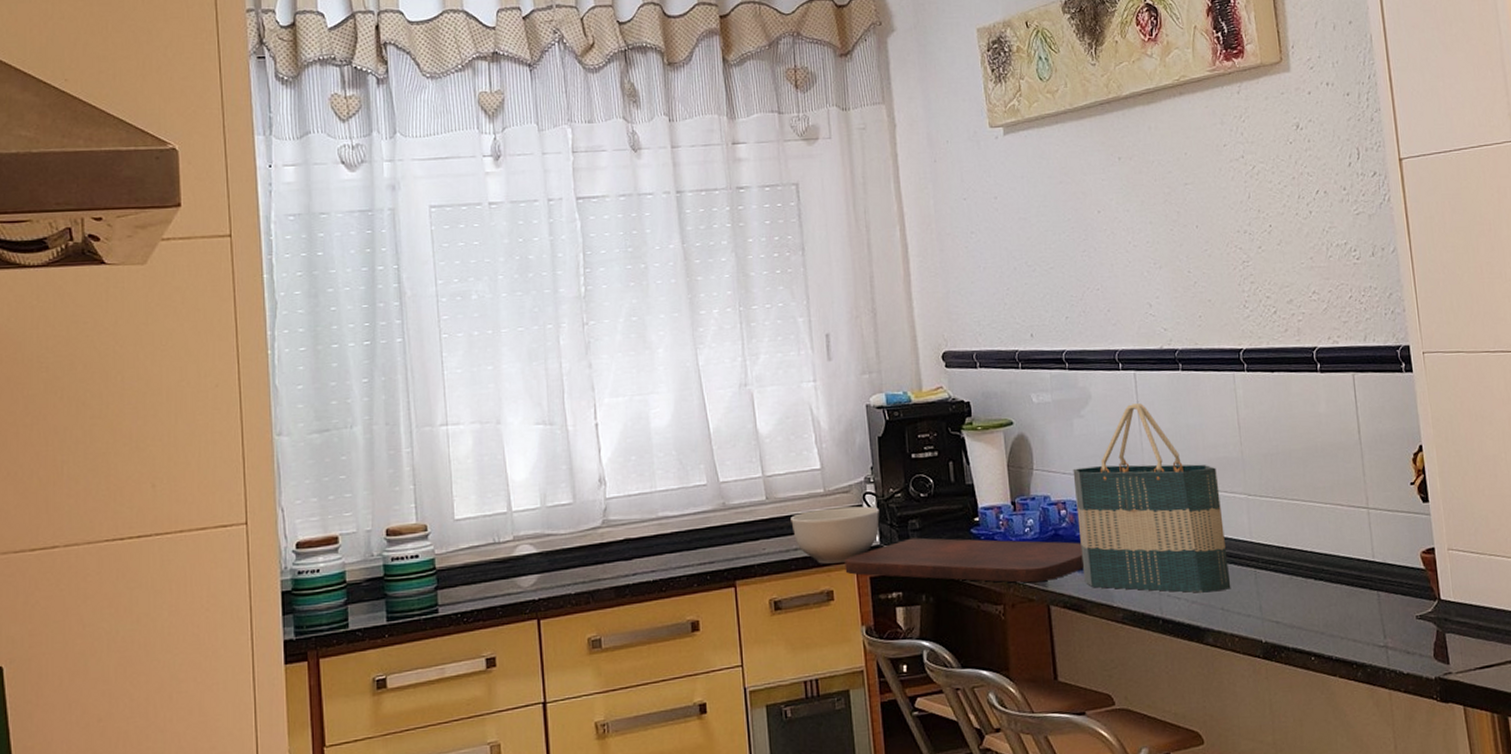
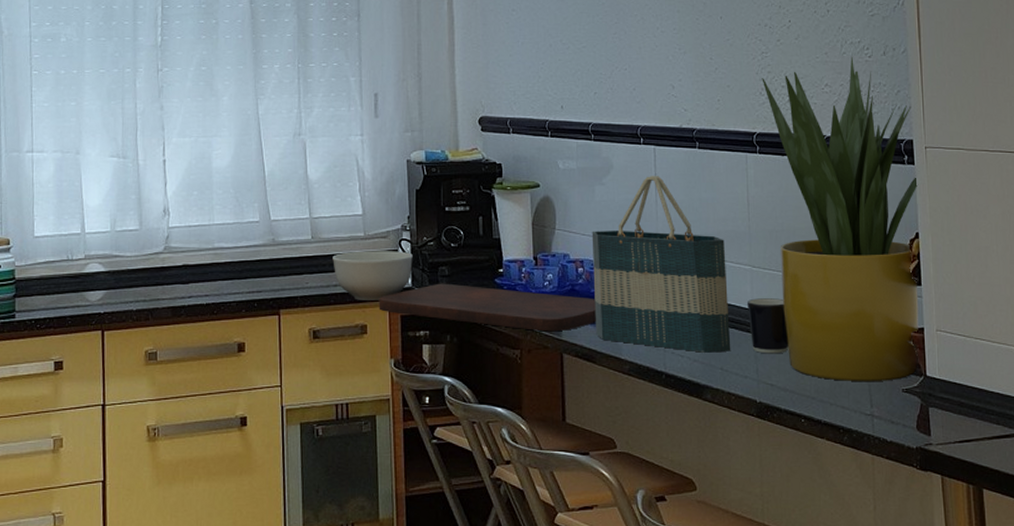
planter: none [1245,260,1432,612] -> present [762,57,919,381]
mug: none [1245,527,1293,589] -> present [748,298,789,354]

